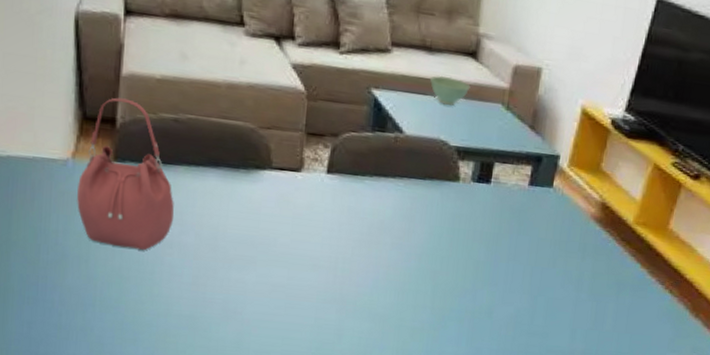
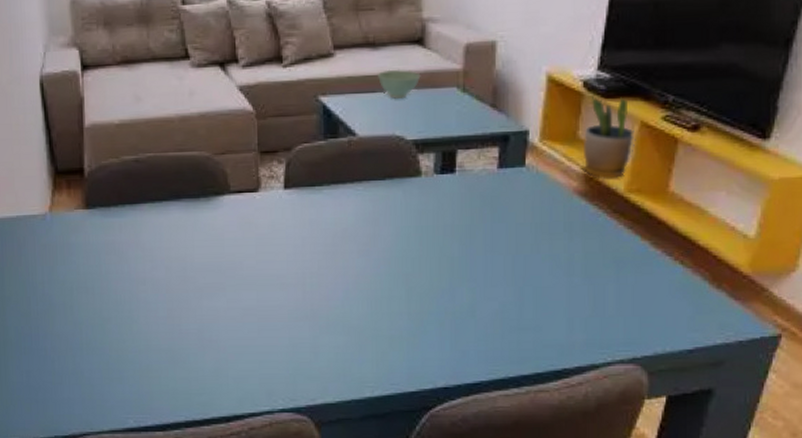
handbag: present [77,97,174,251] -> none [57,148,144,291]
potted plant: none [602,134,648,210] -> present [584,97,636,178]

